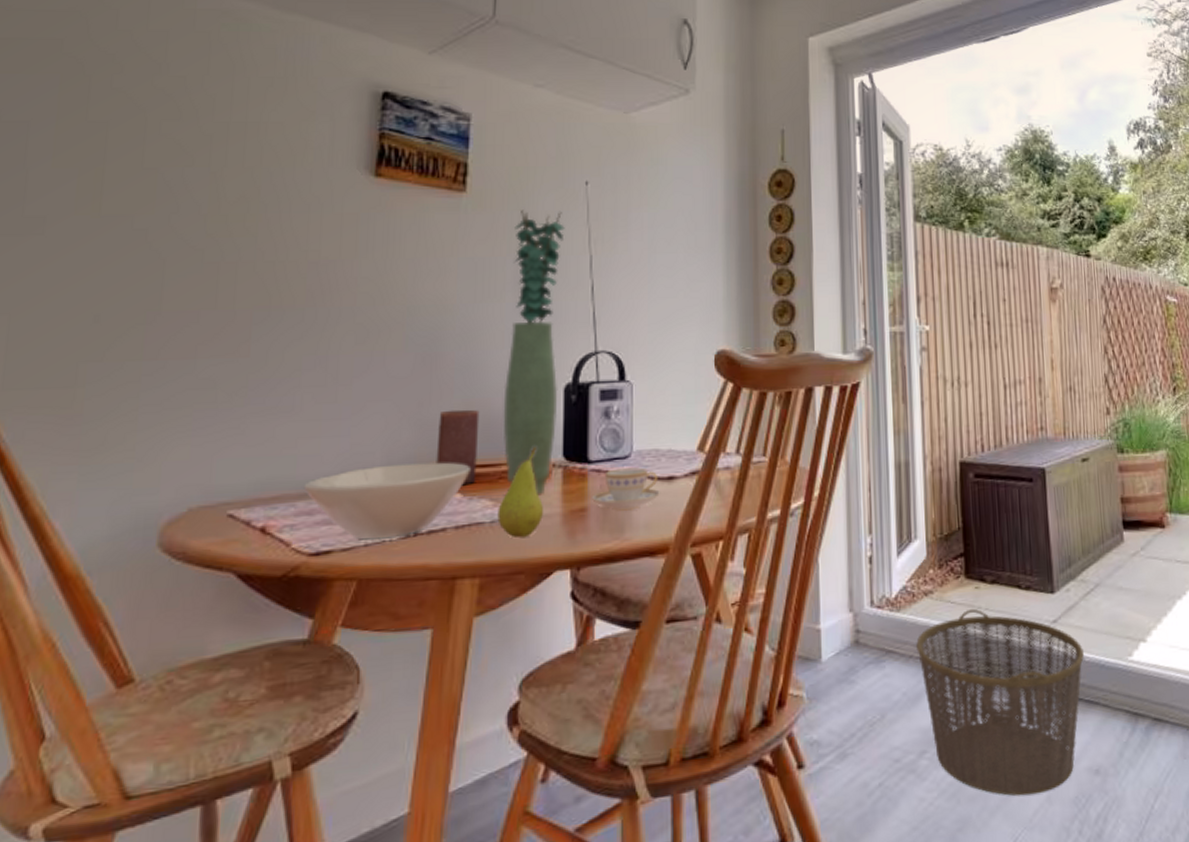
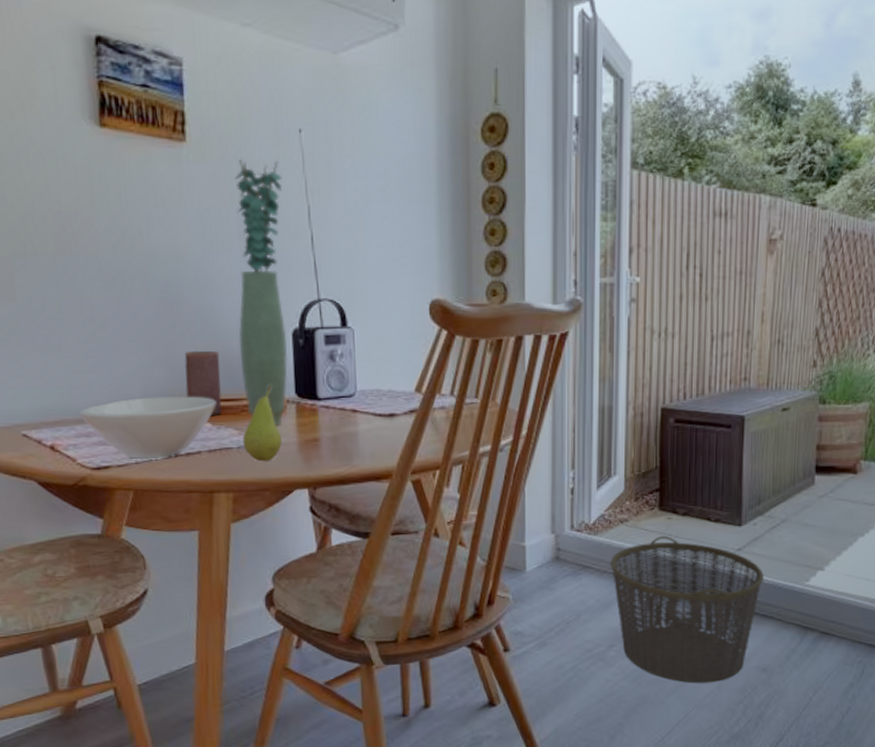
teacup: present [591,467,661,511] -> none [322,405,384,442]

